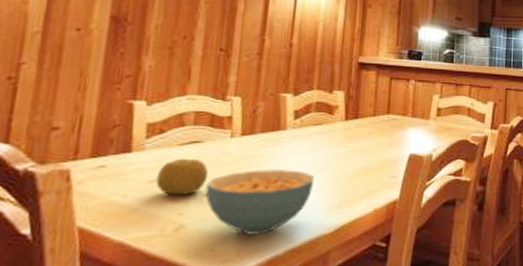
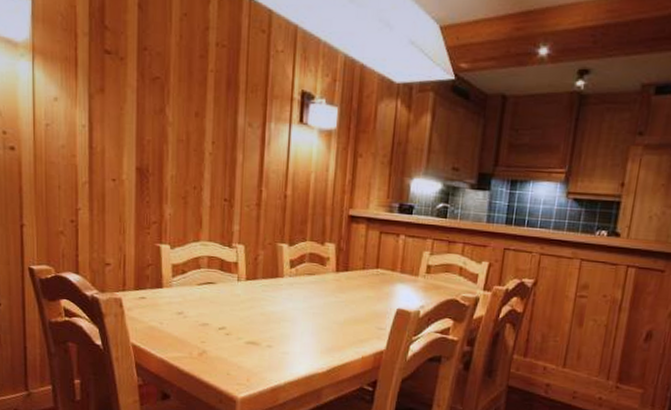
fruit: present [155,158,209,195] -> none [182,296,222,327]
cereal bowl: present [205,168,315,235] -> none [220,311,309,367]

